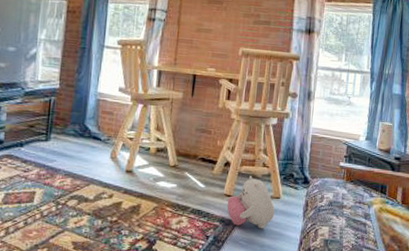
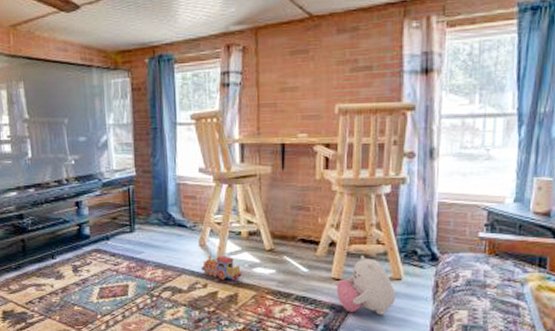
toy train: none [109,167,147,193] -> present [201,254,242,281]

